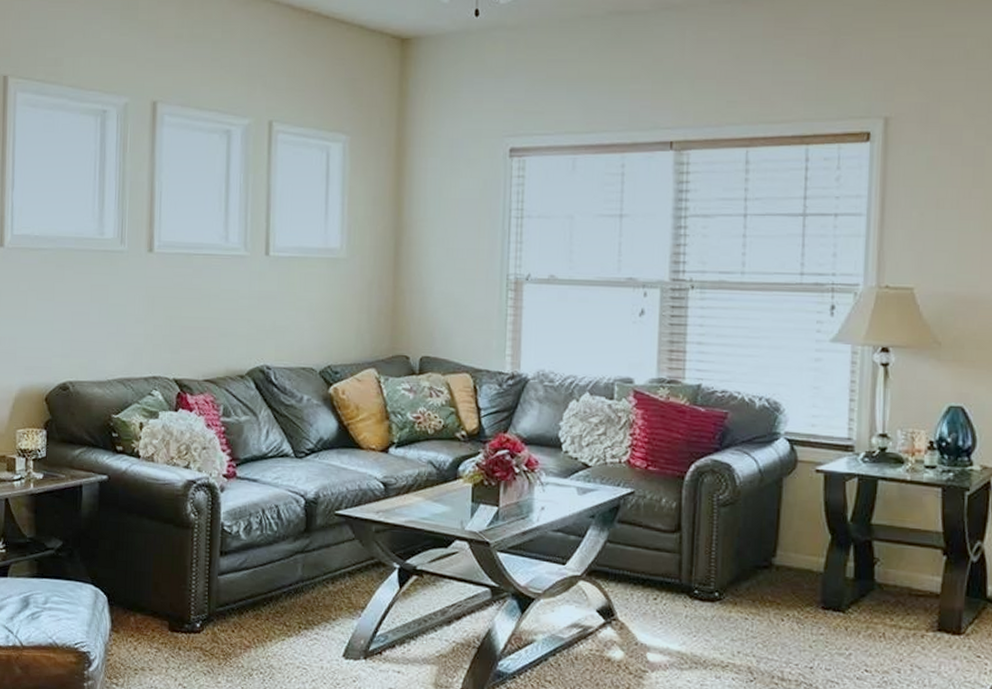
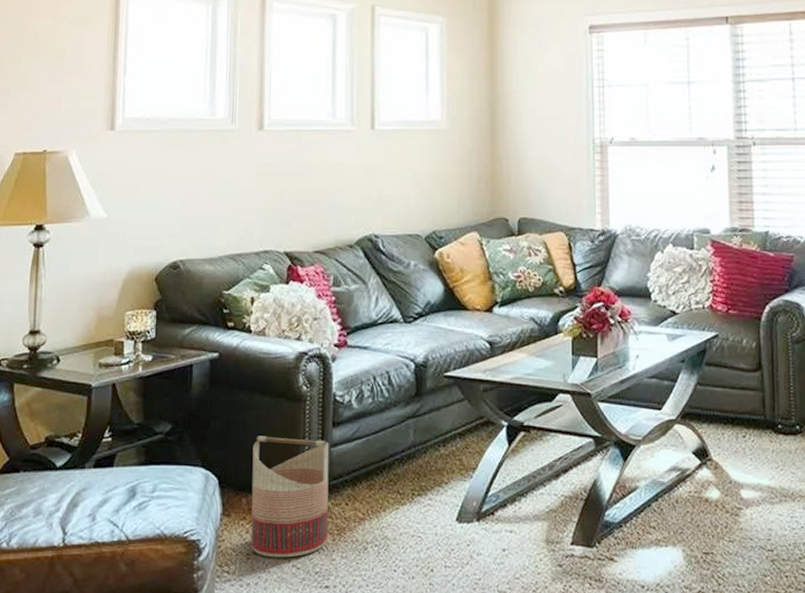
basket: none [138,559,217,677] -> present [251,436,329,558]

